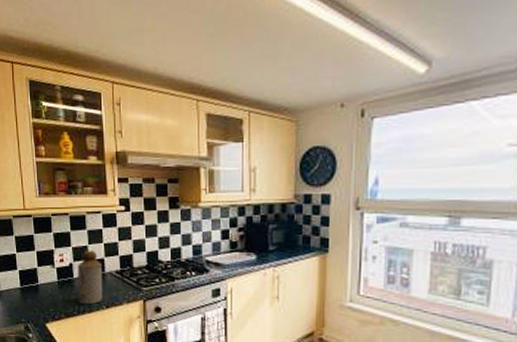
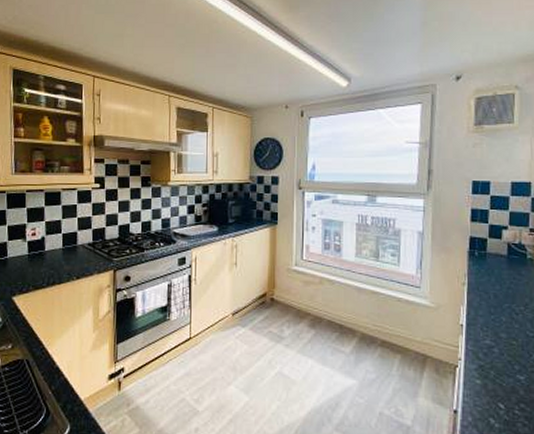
bottle: present [77,250,103,305] -> none [48,224,75,276]

